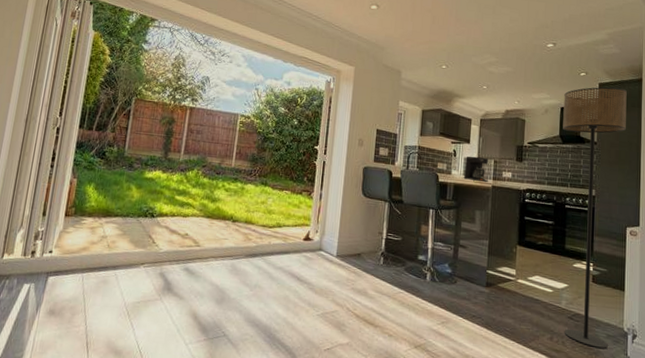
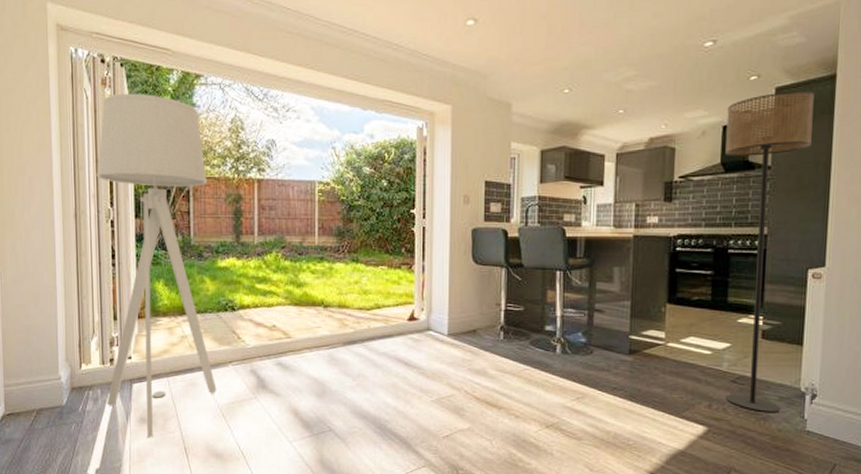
floor lamp: none [21,25,150,330] -> present [96,93,217,438]
coffee maker: present [463,156,488,183] -> none [597,201,628,232]

